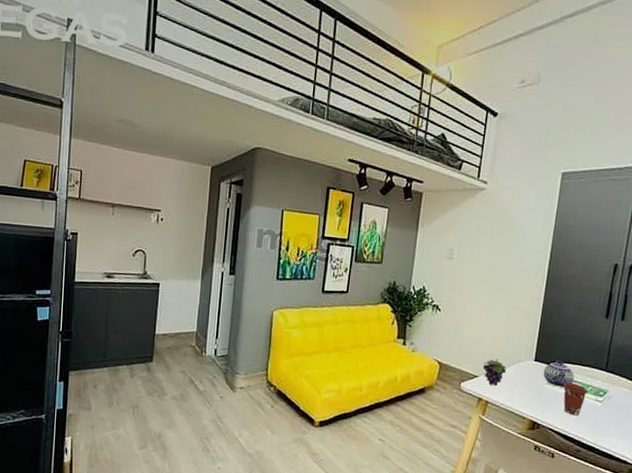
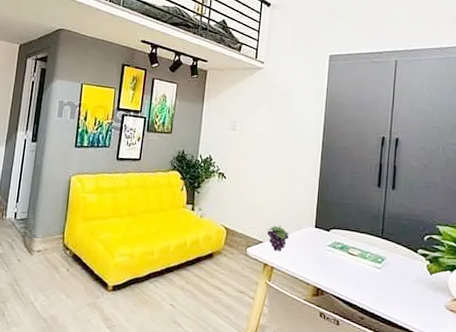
teapot: present [543,360,575,387] -> none [324,227,354,254]
coffee cup: present [563,383,588,416] -> none [344,249,367,282]

